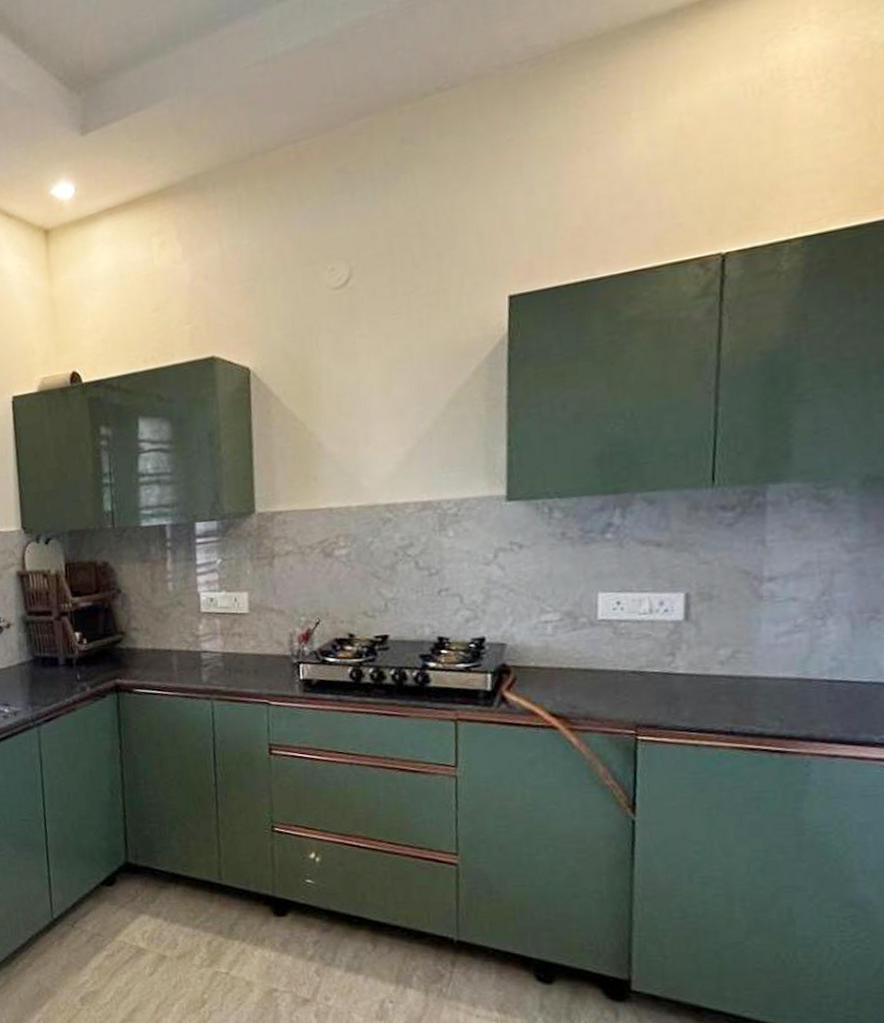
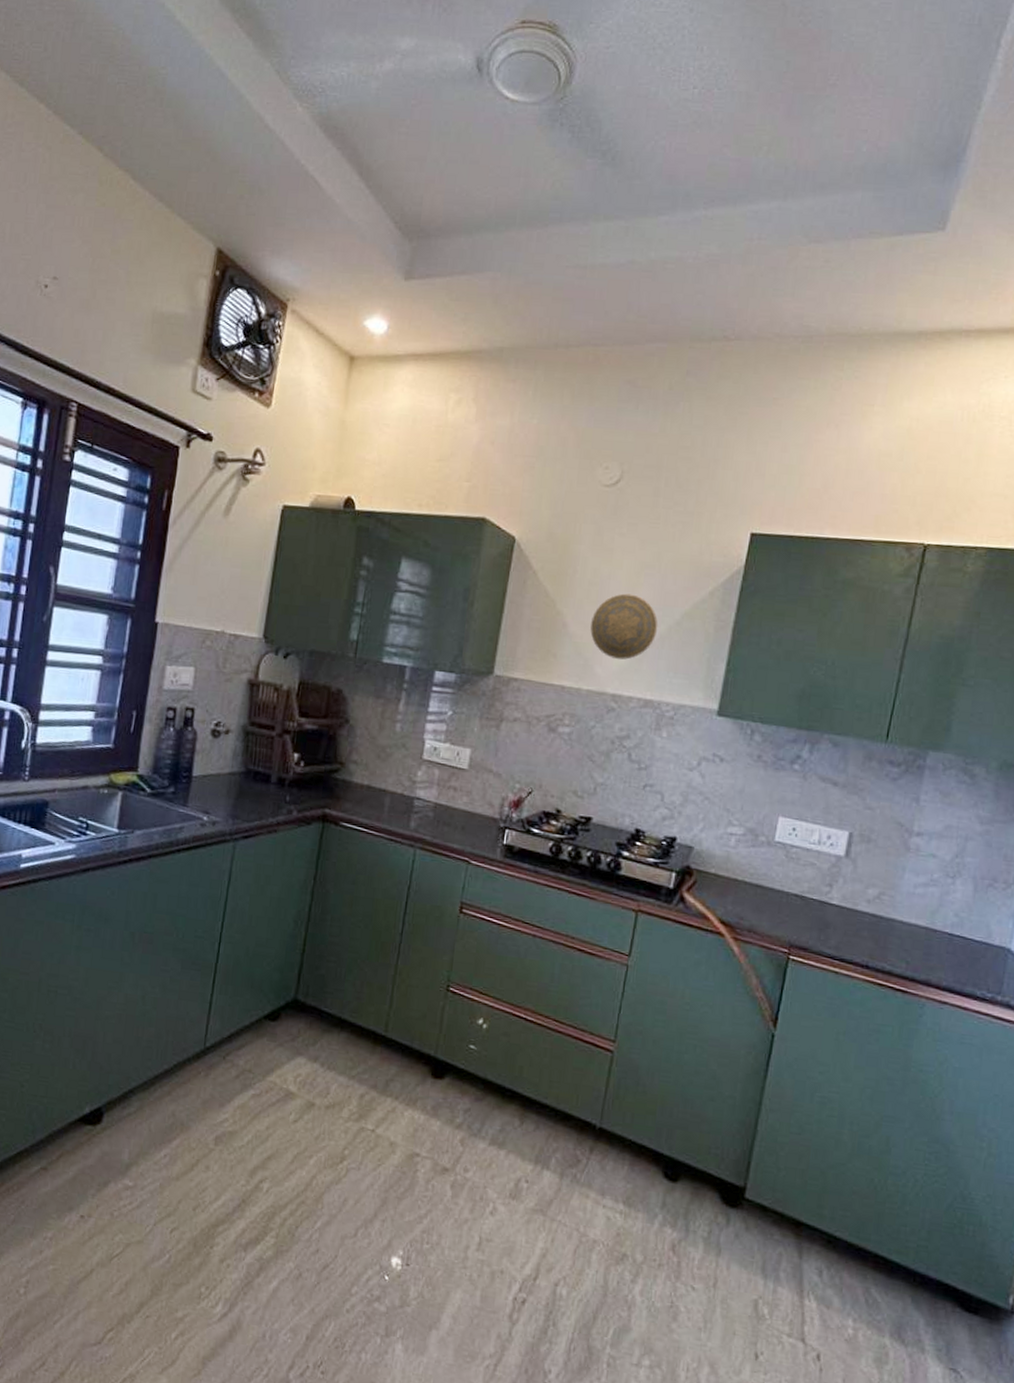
decorative plate: none [347,395,423,468] -> present [590,593,658,660]

